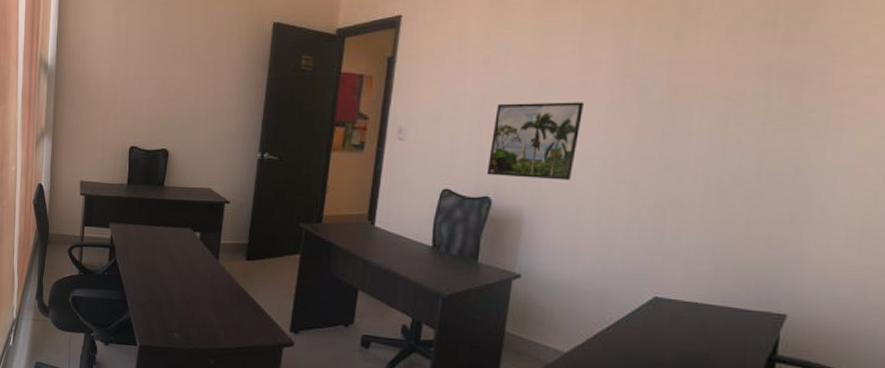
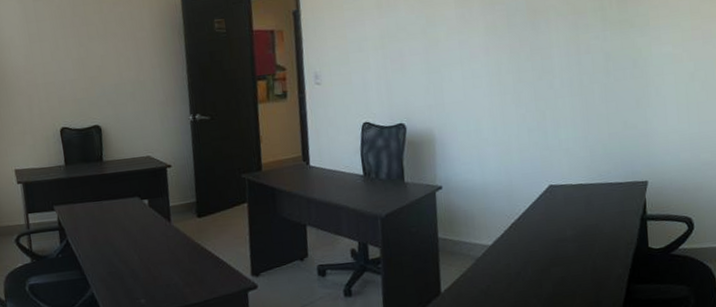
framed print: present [486,102,584,181] -> none [395,30,467,105]

